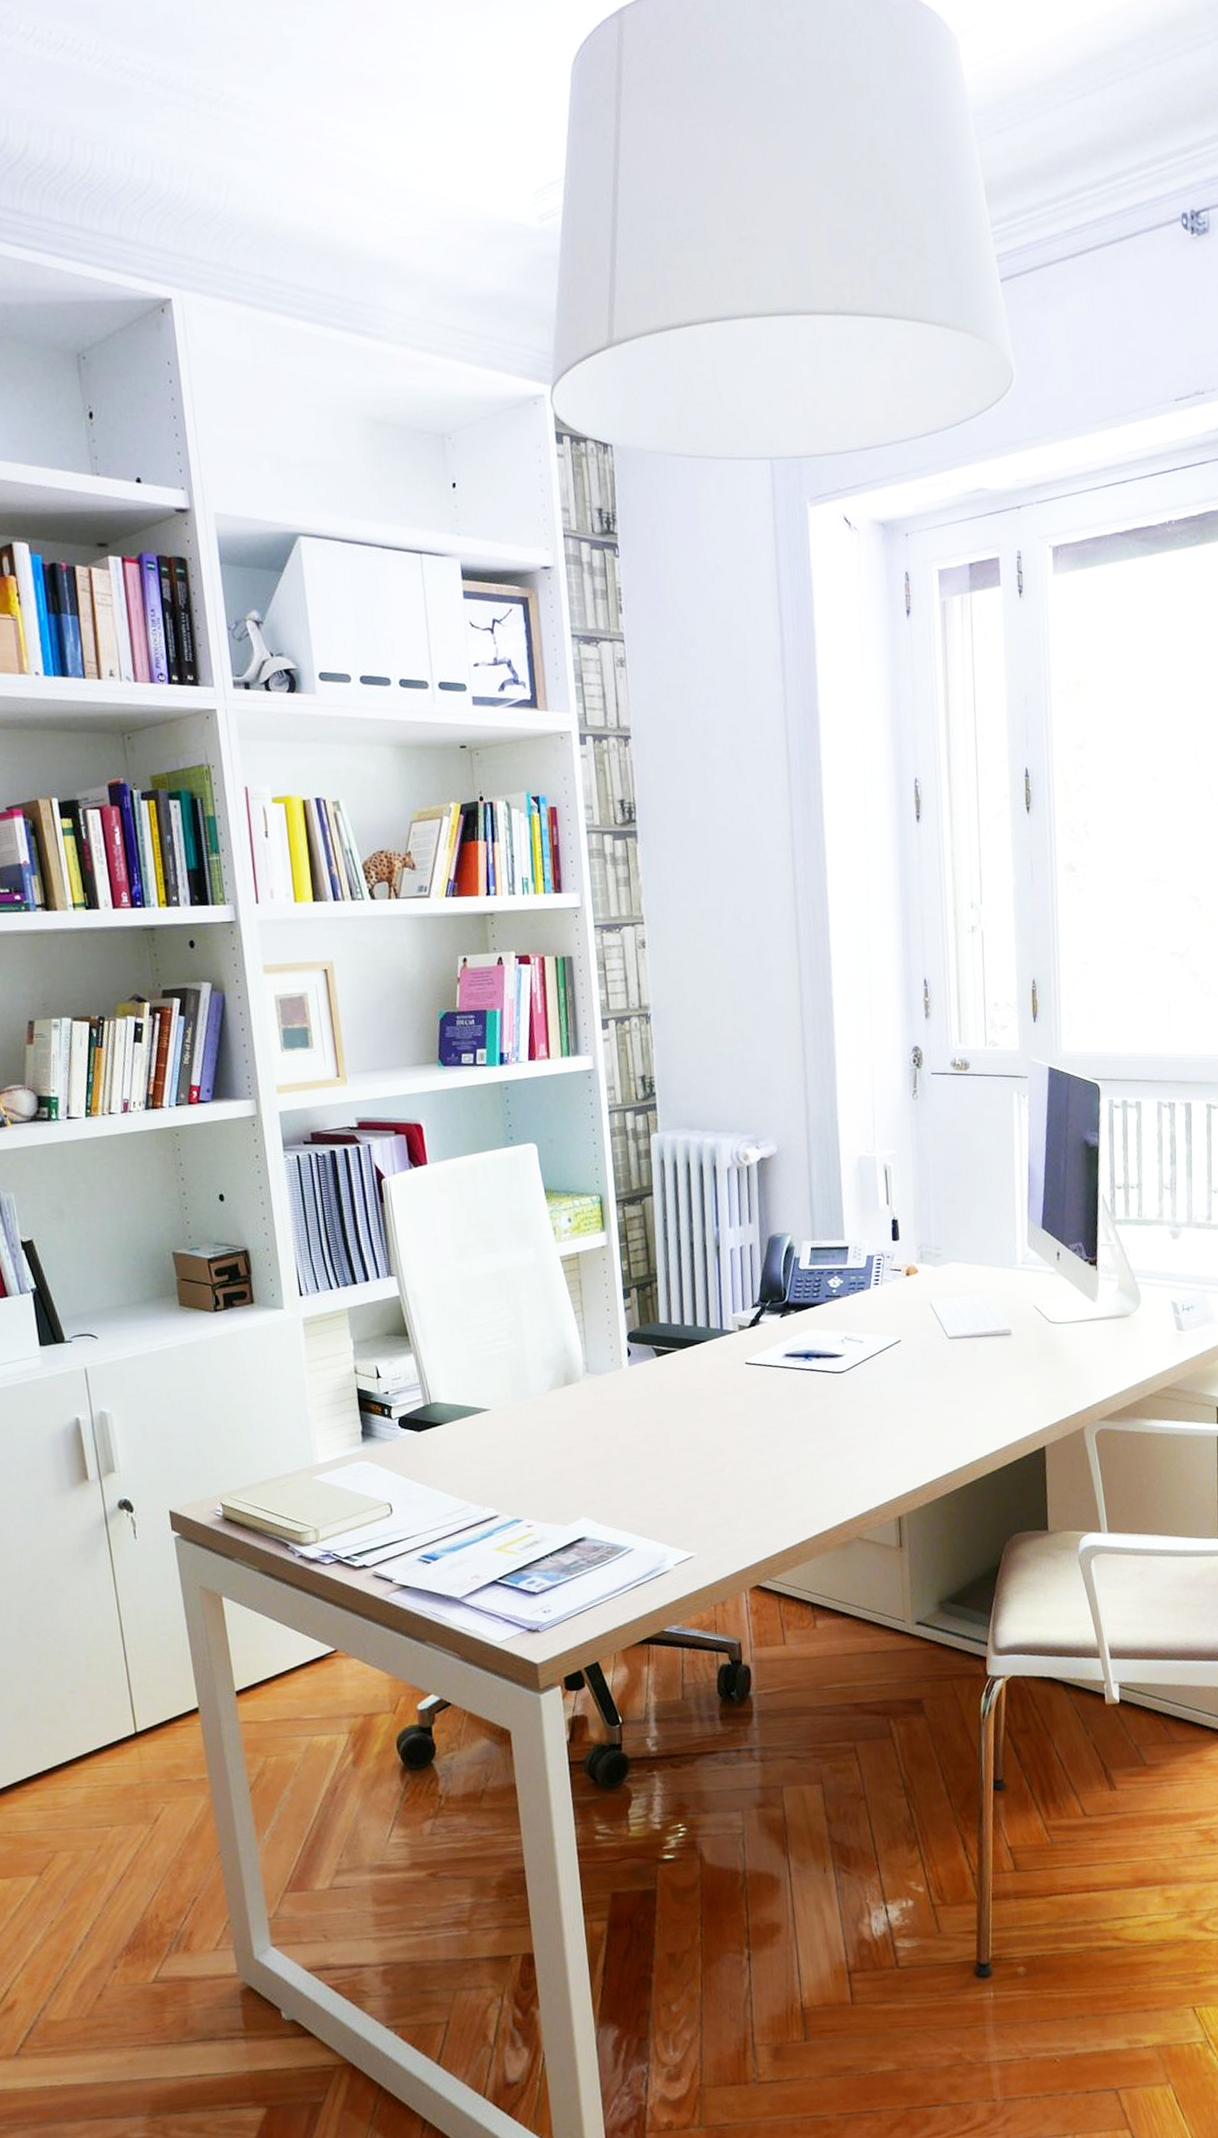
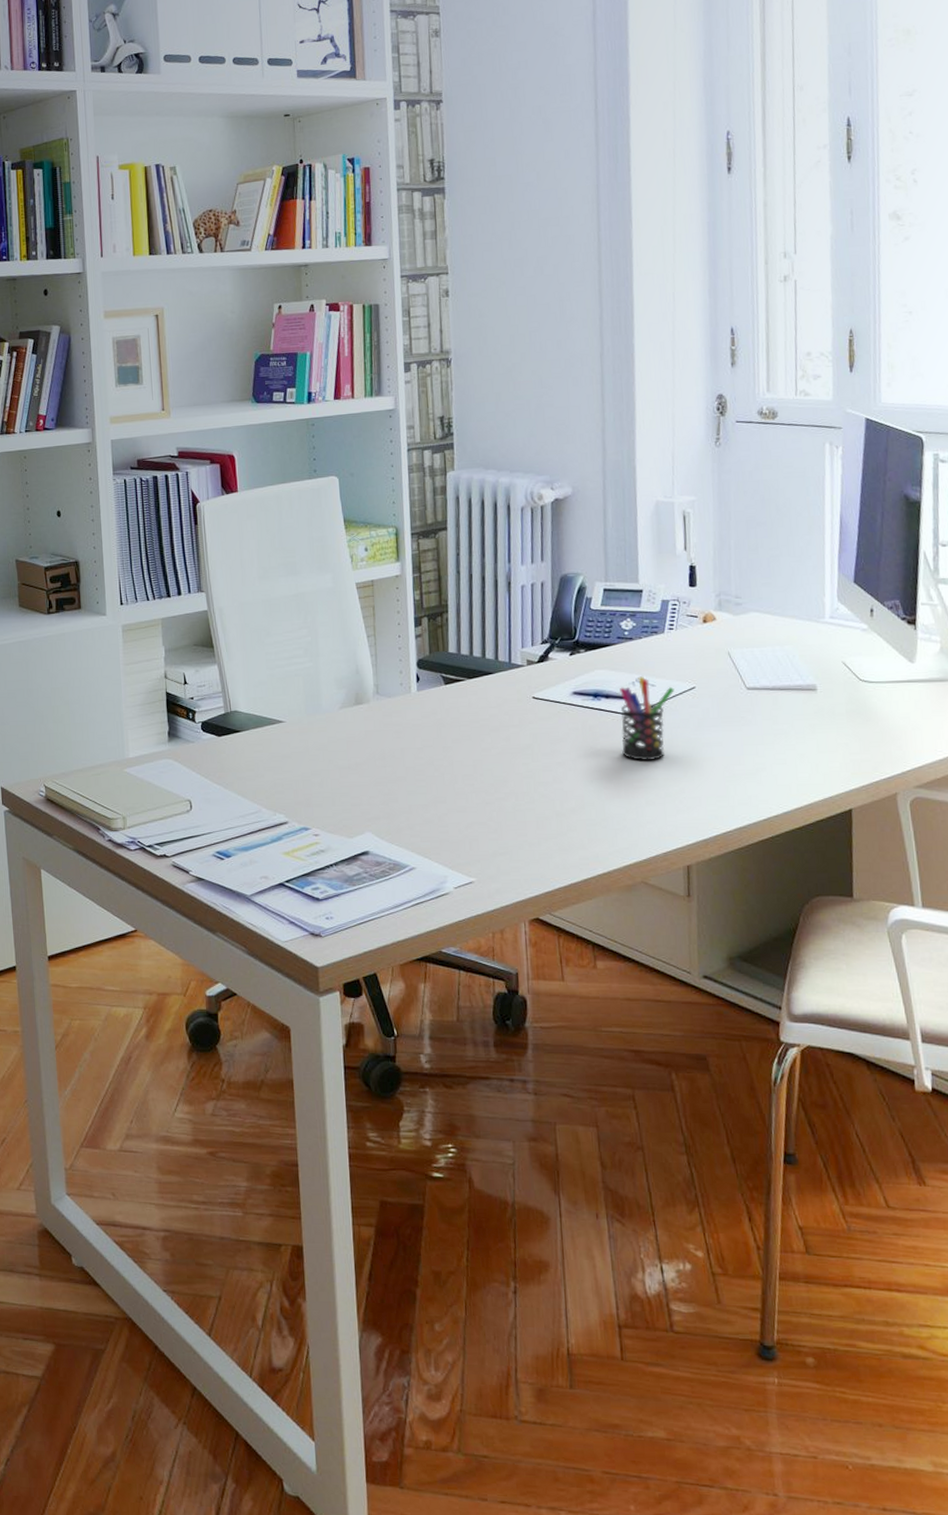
pen holder: none [830,1333,882,1418] -> present [620,676,675,761]

